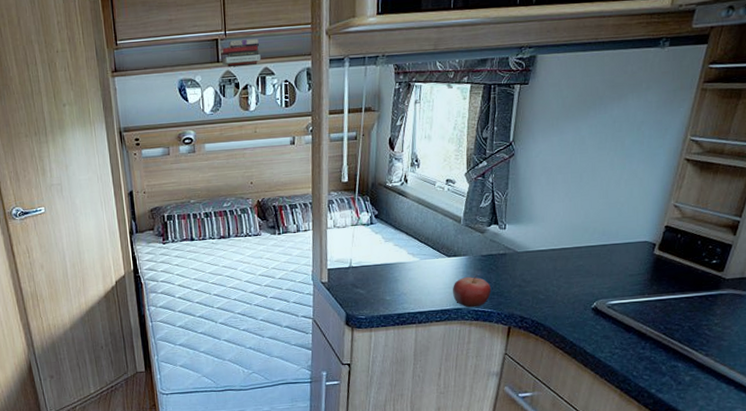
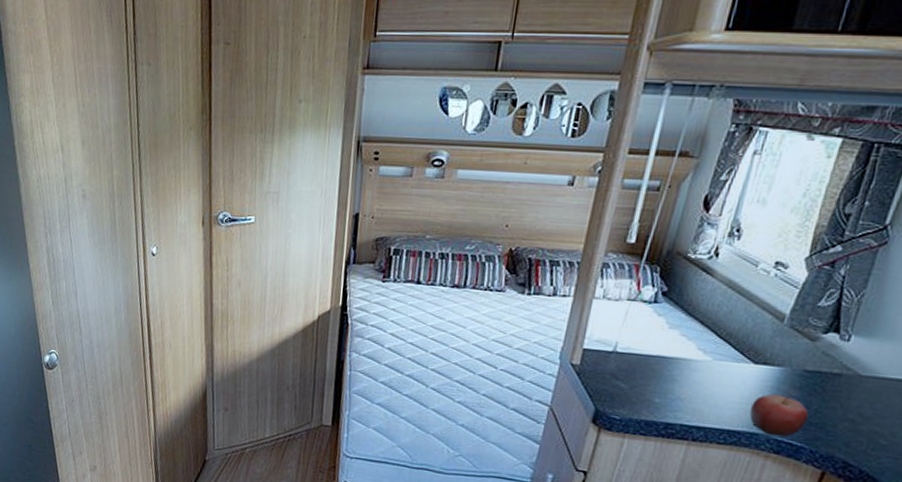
books: present [219,39,261,68] -> none [499,46,554,80]

